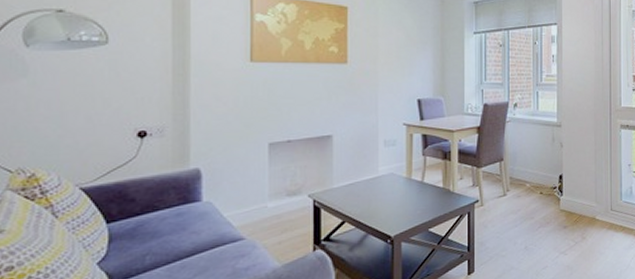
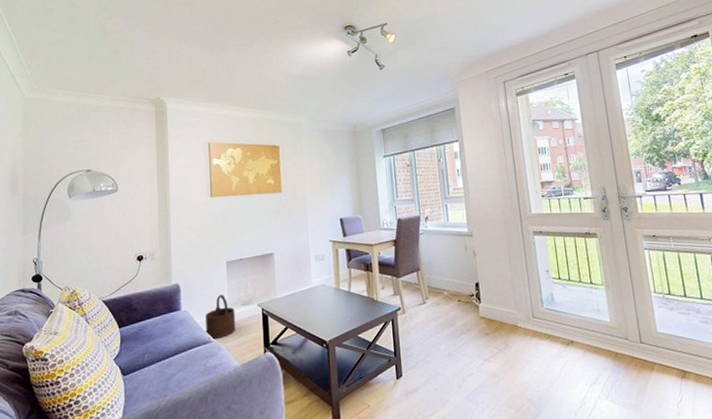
wooden bucket: none [237,183,278,236] -> present [206,294,236,339]

